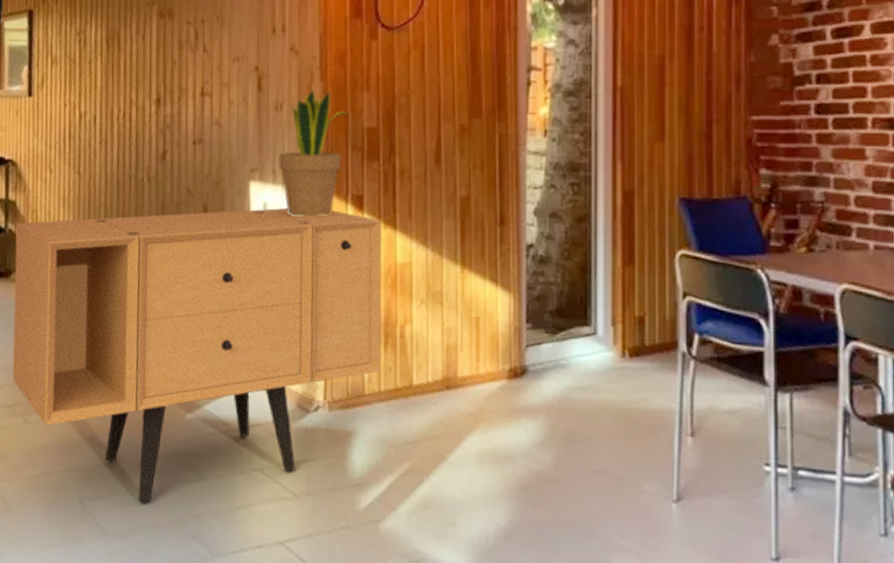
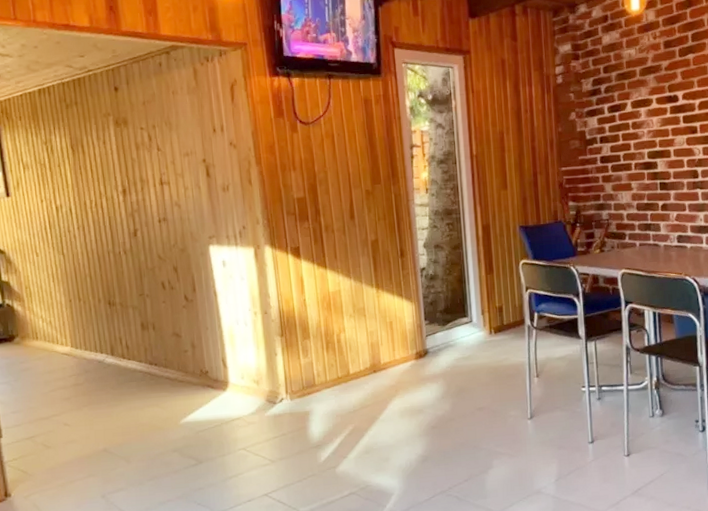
sideboard: present [12,208,382,504] -> none [12,260,326,489]
potted plant: present [277,90,351,217] -> none [229,174,283,268]

